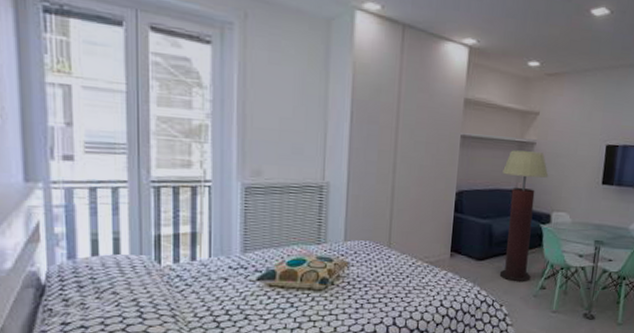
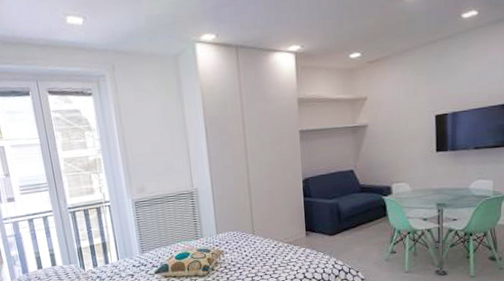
floor lamp: present [499,150,549,283] -> none [341,133,384,250]

